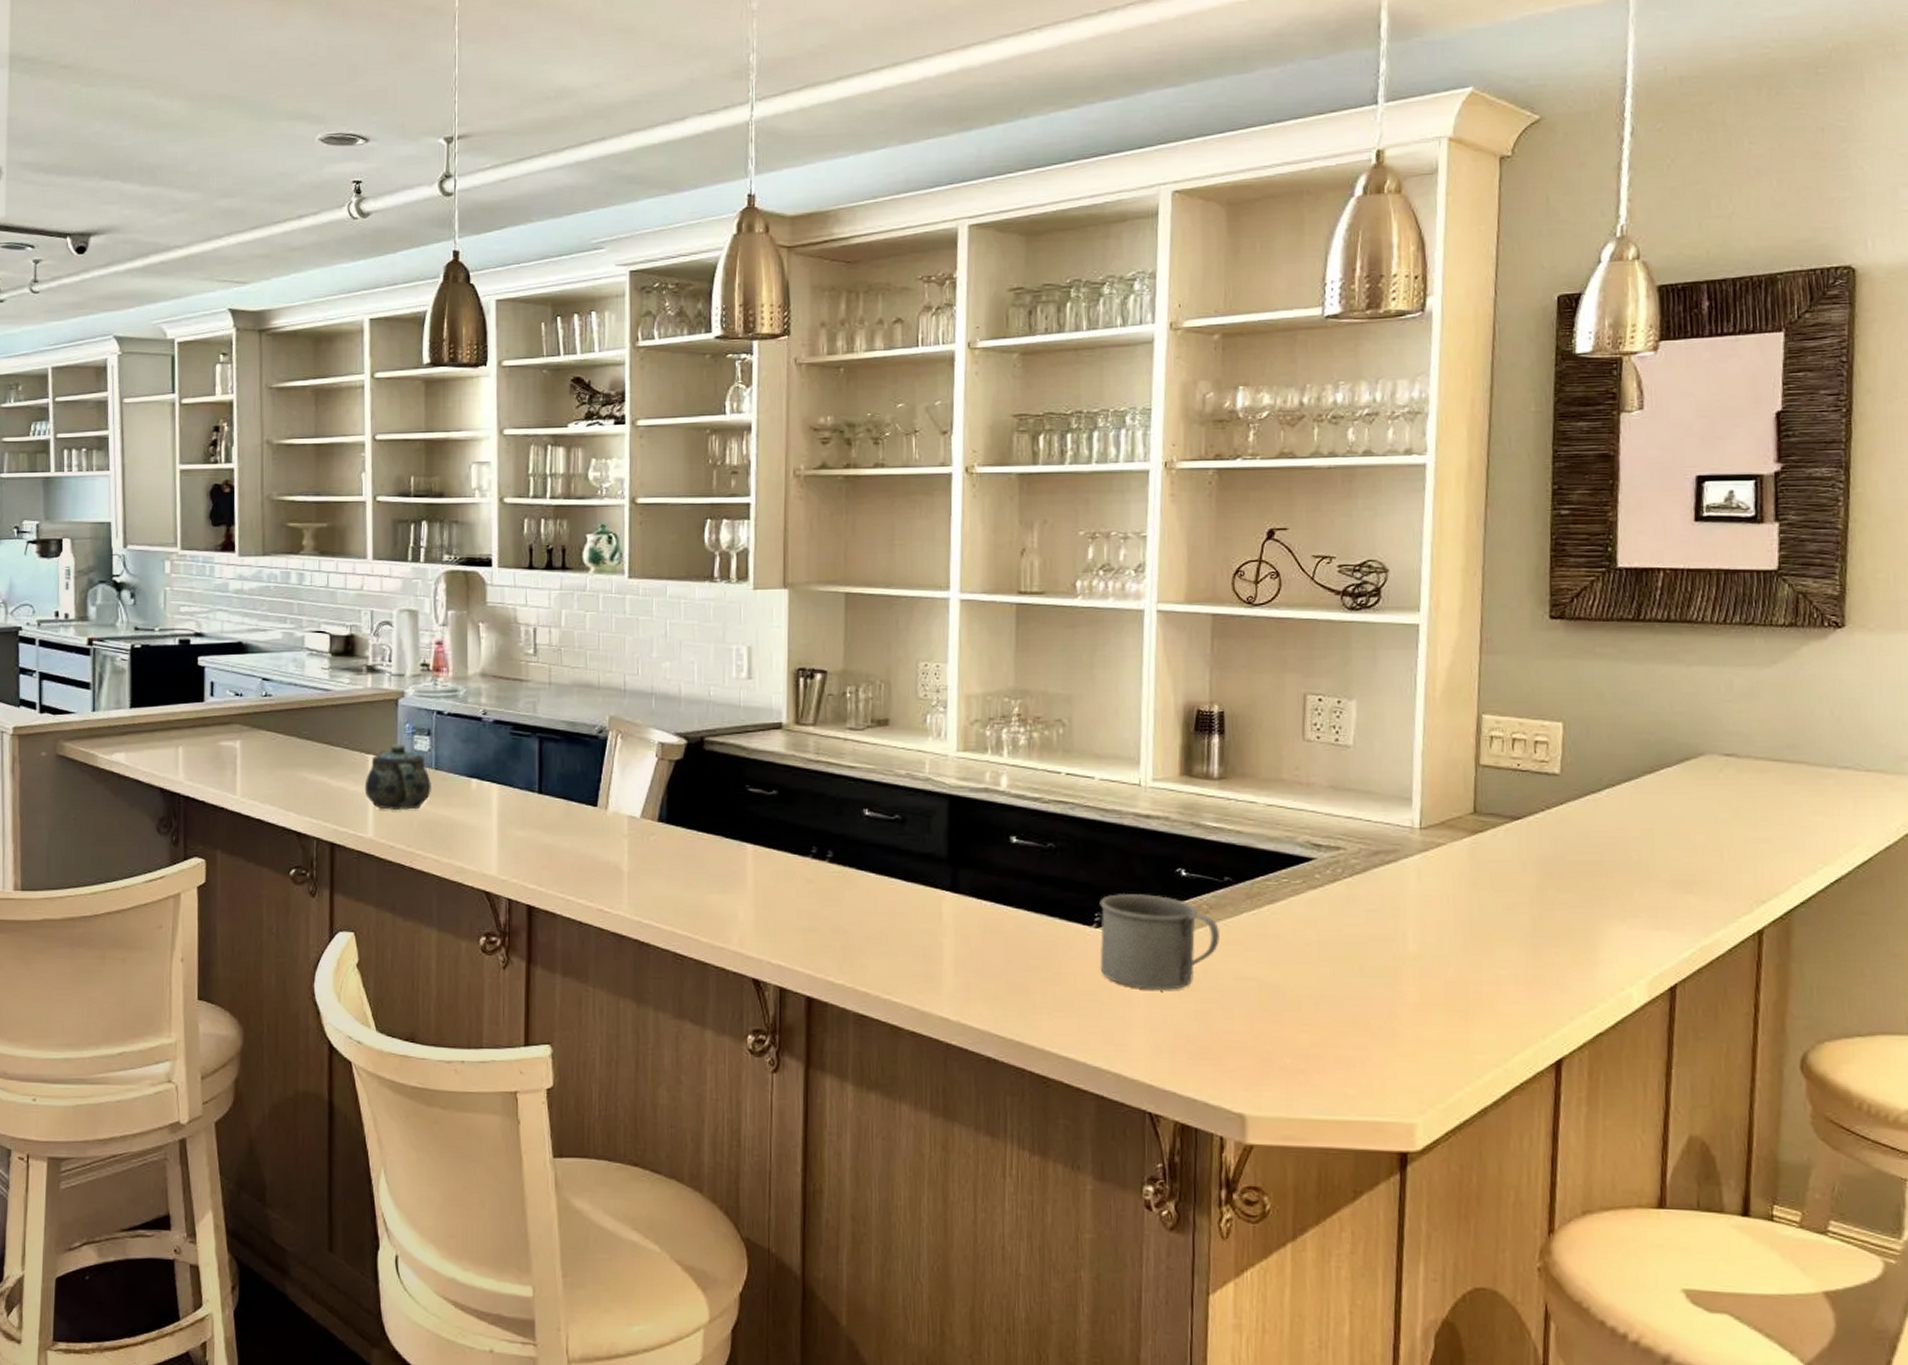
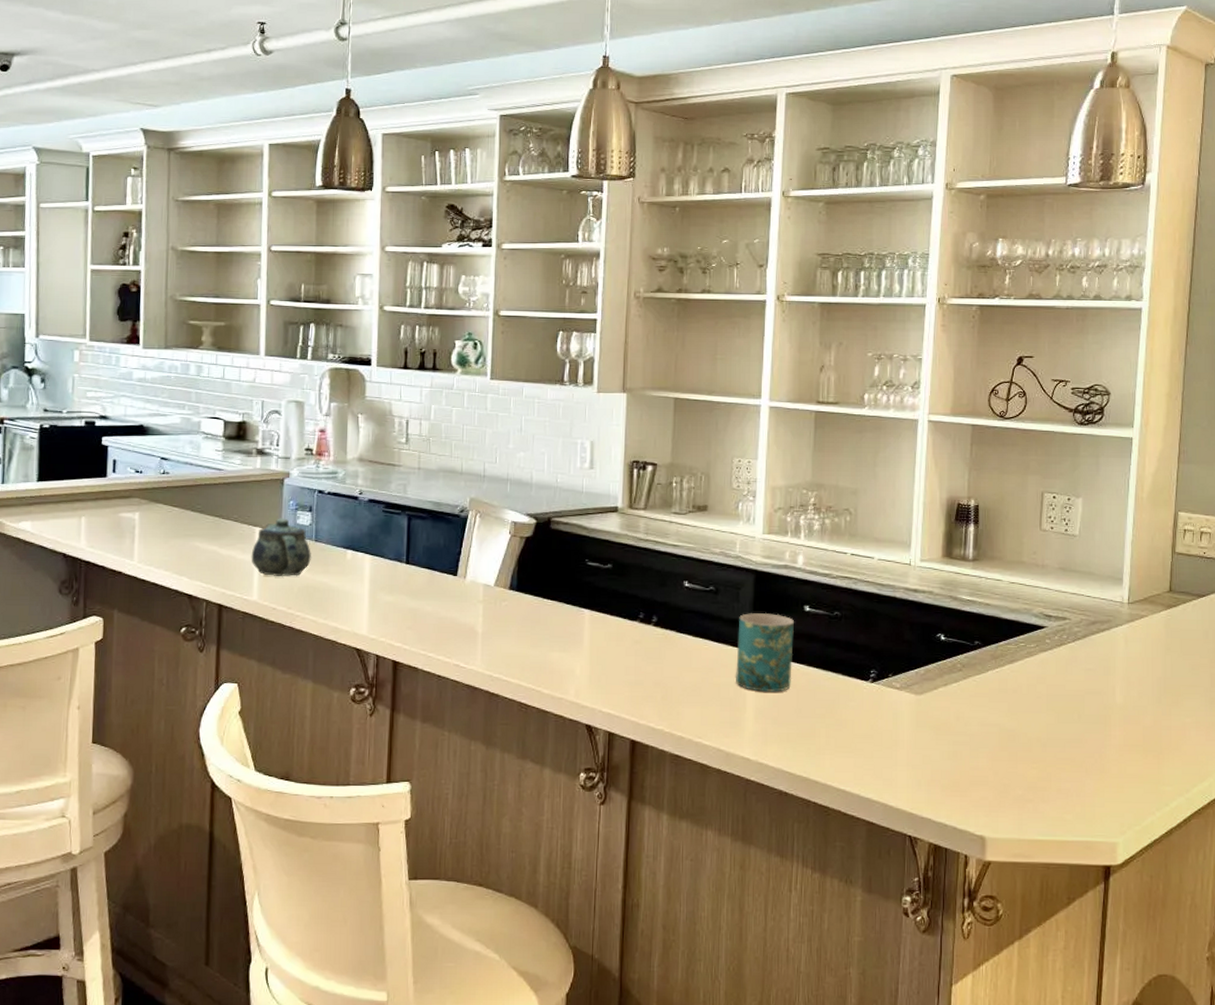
mug: none [928,846,999,940] -> present [735,613,794,692]
mug: present [1099,894,1220,990] -> none [873,654,969,734]

